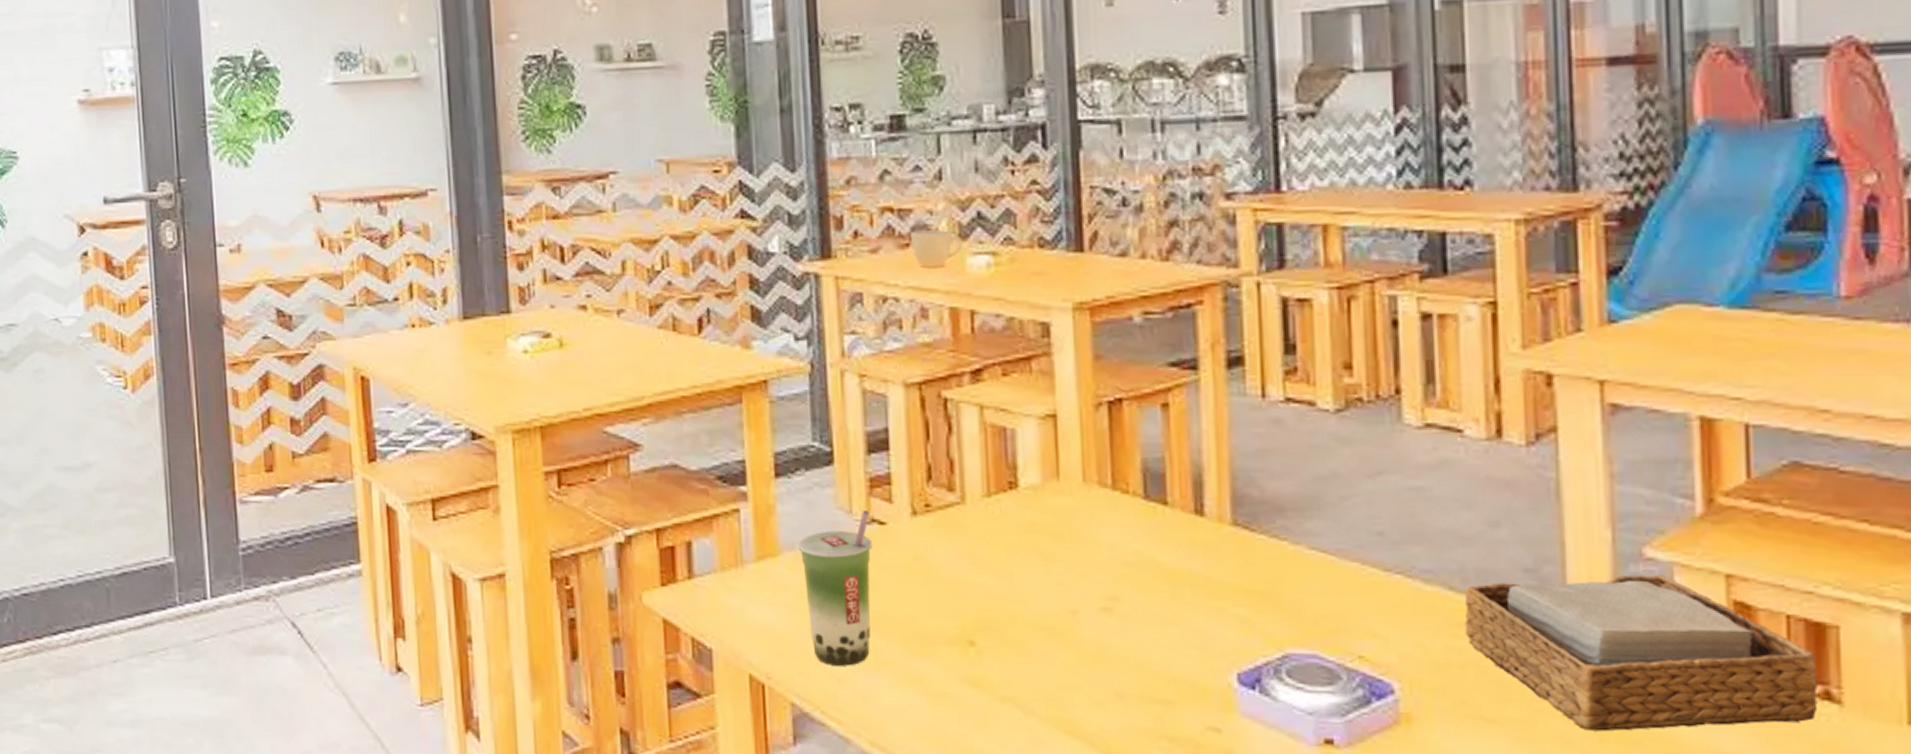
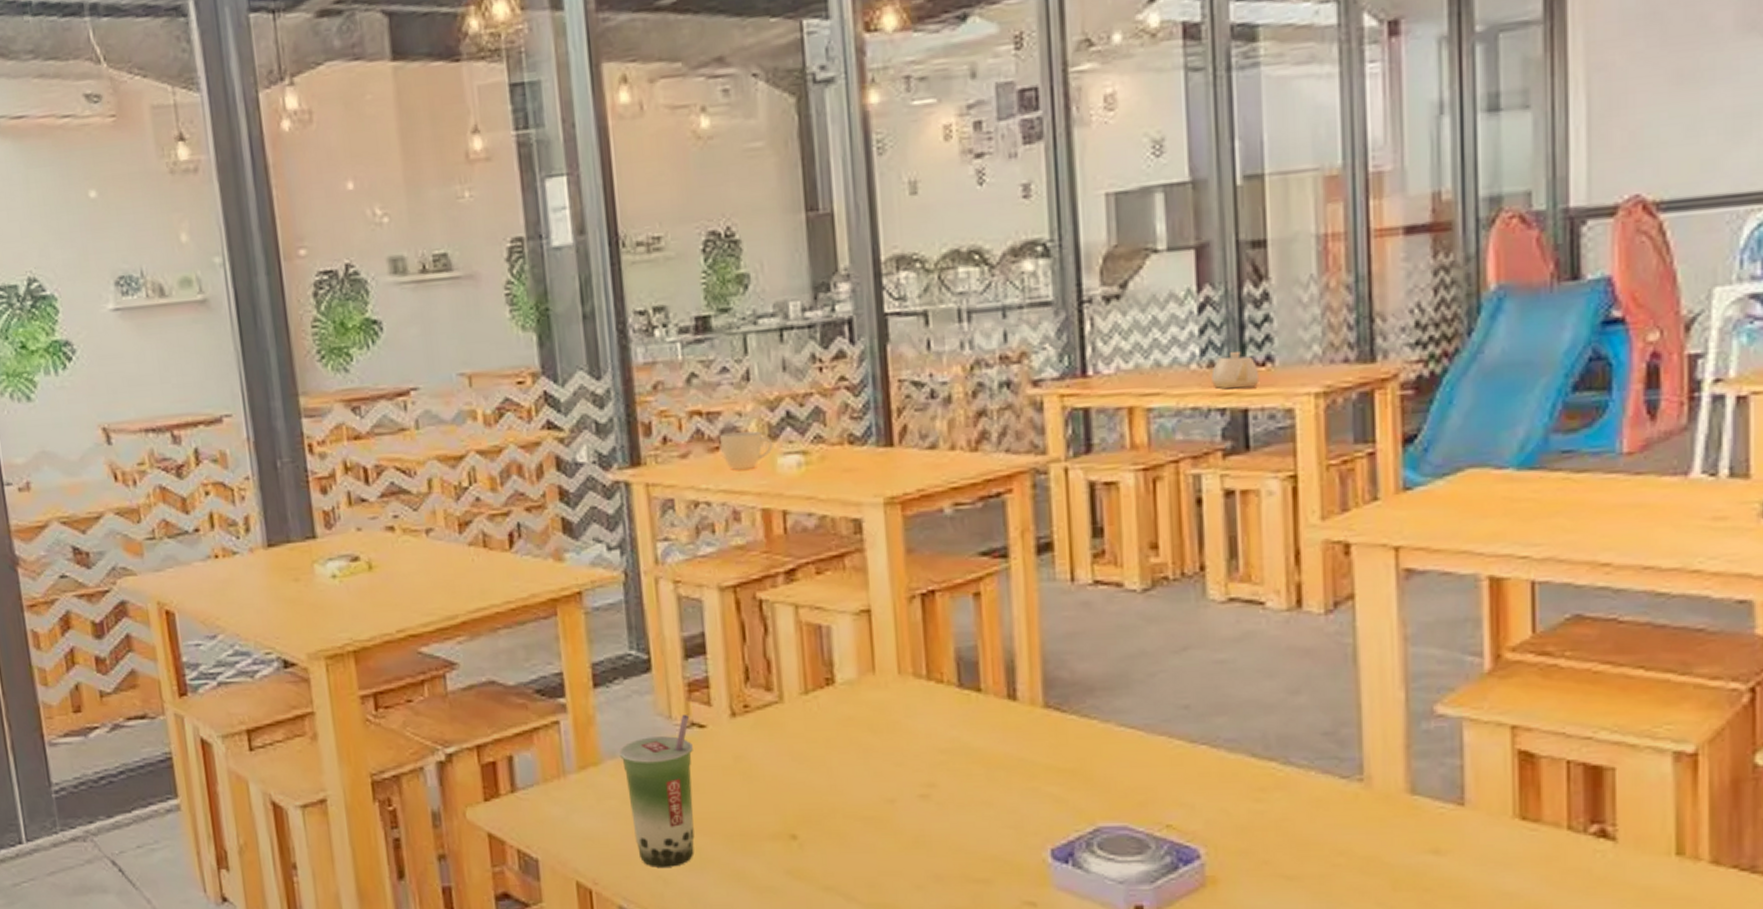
teapot: none [1408,173,1458,212] -> present [1211,350,1260,390]
napkin holder: present [1464,575,1818,732] -> none [1266,730,1594,881]

